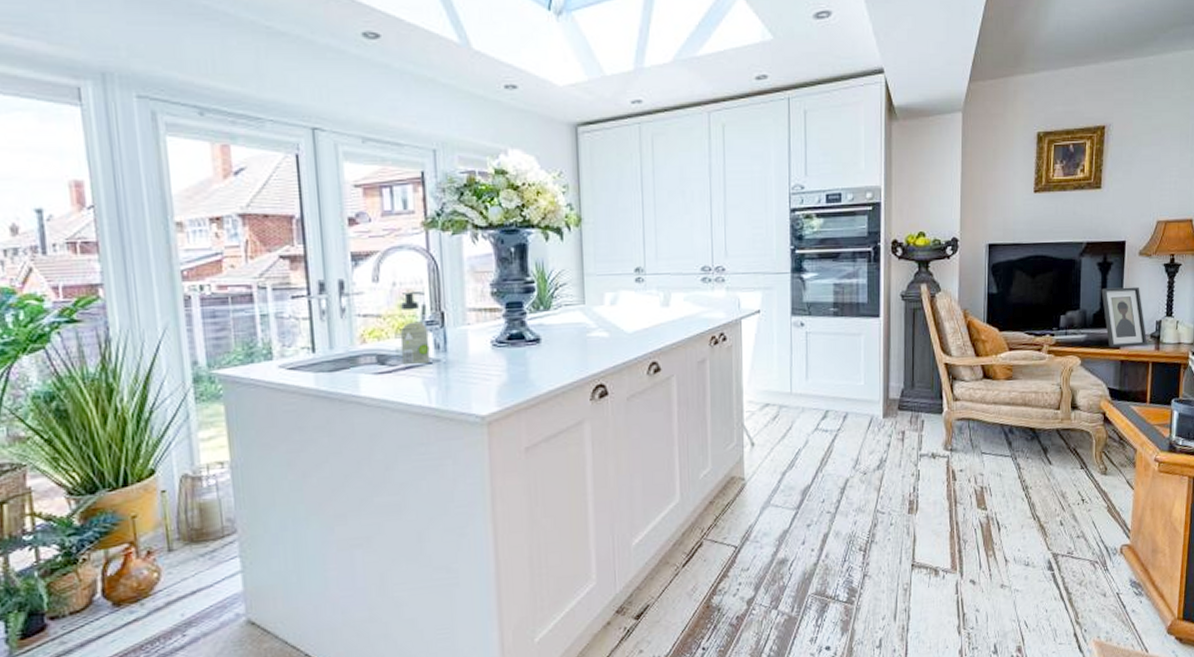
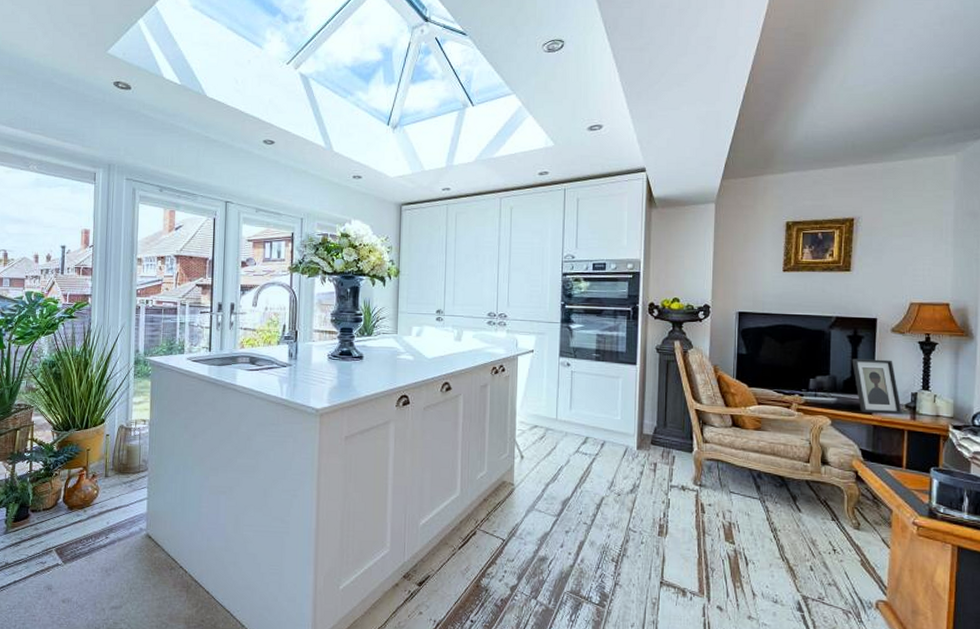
soap dispenser: present [395,292,431,366] -> none [262,315,286,367]

